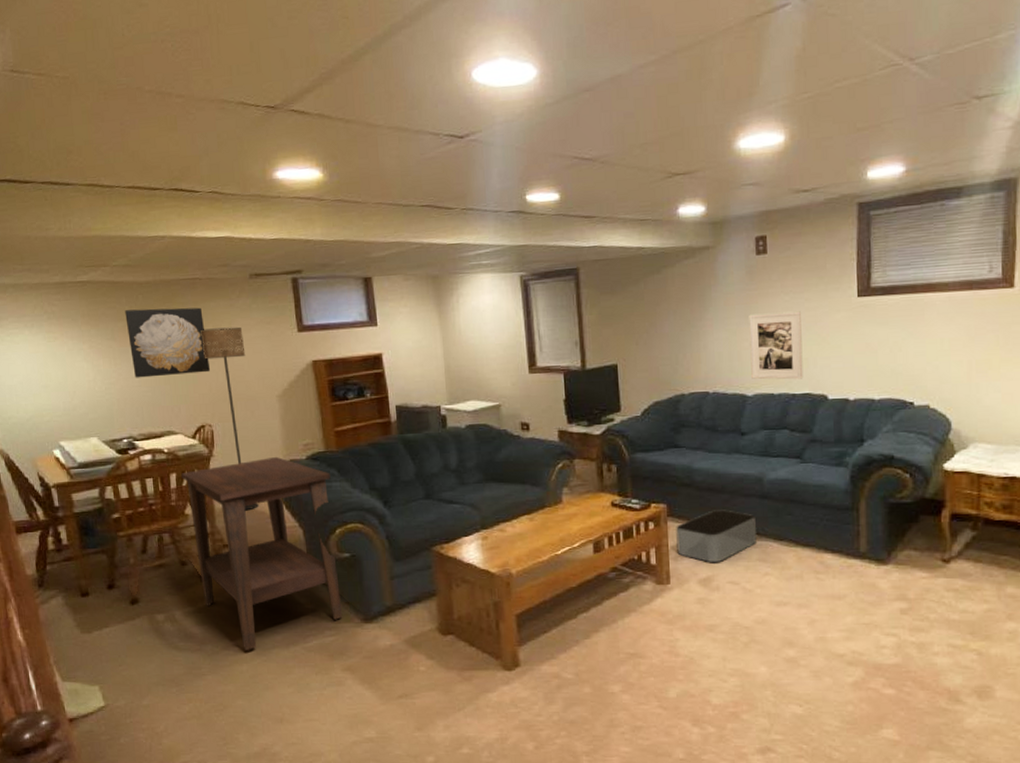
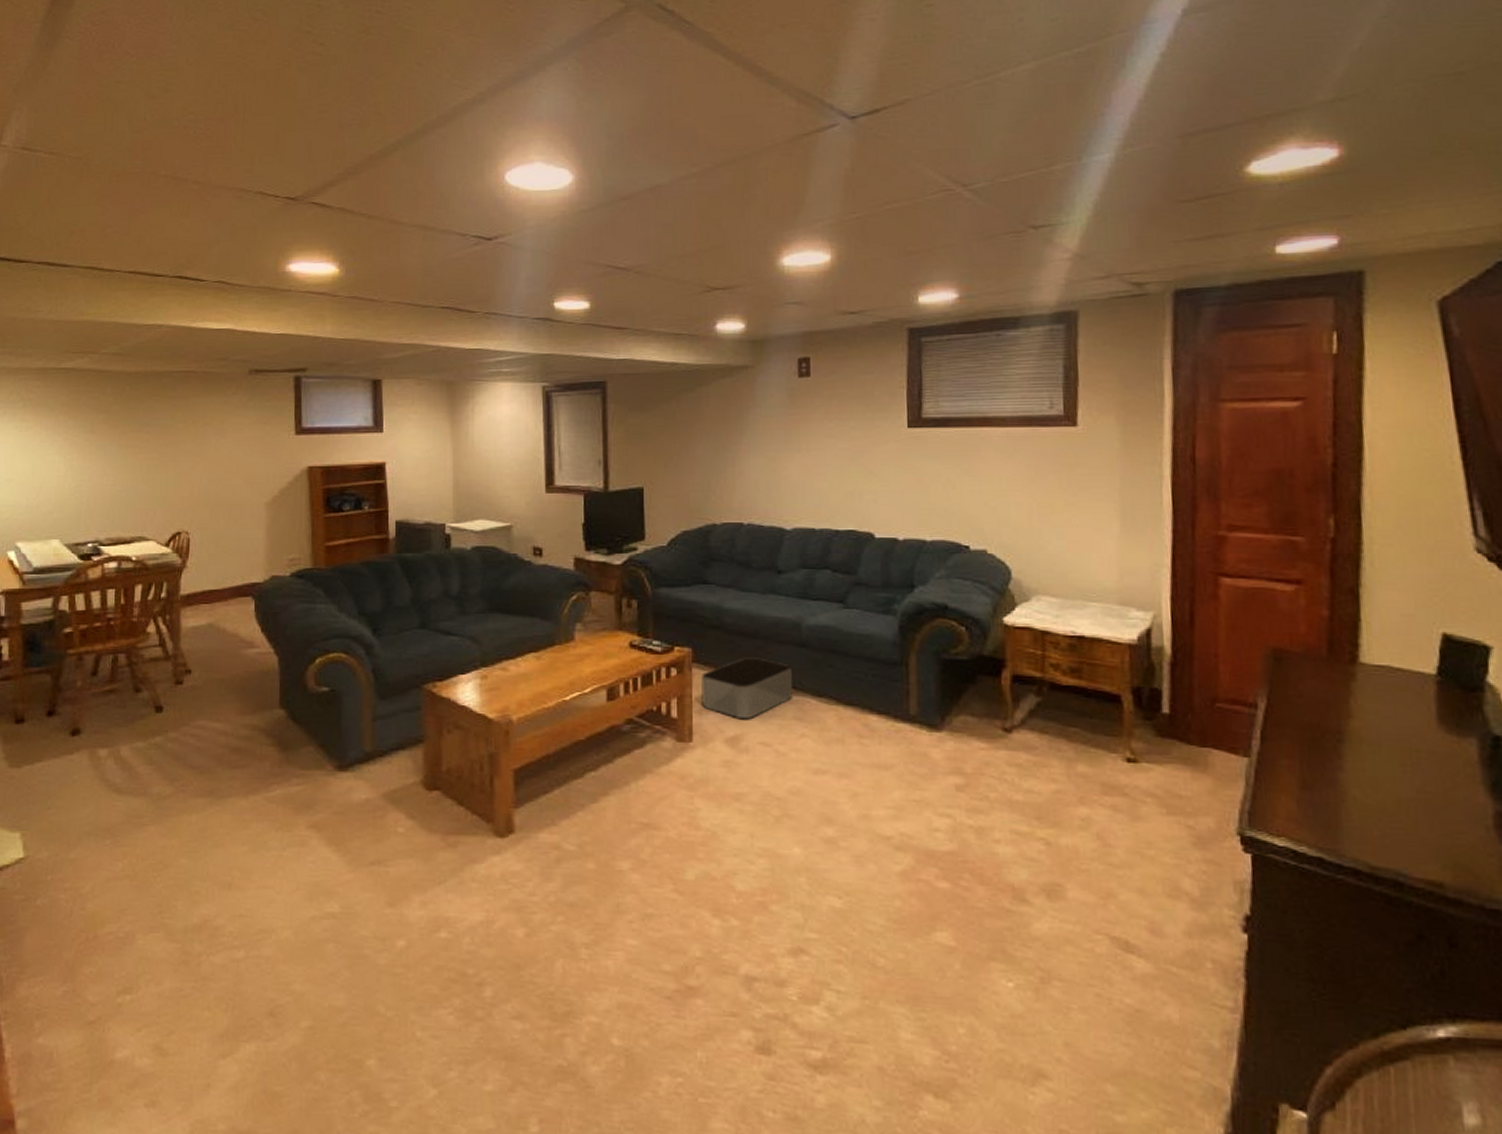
wall art: present [125,307,211,378] -> none [108,401,195,476]
side table: present [181,456,343,651] -> none [148,571,316,799]
floor lamp: present [200,327,260,511] -> none [188,425,236,632]
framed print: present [749,311,804,380] -> none [789,440,848,514]

